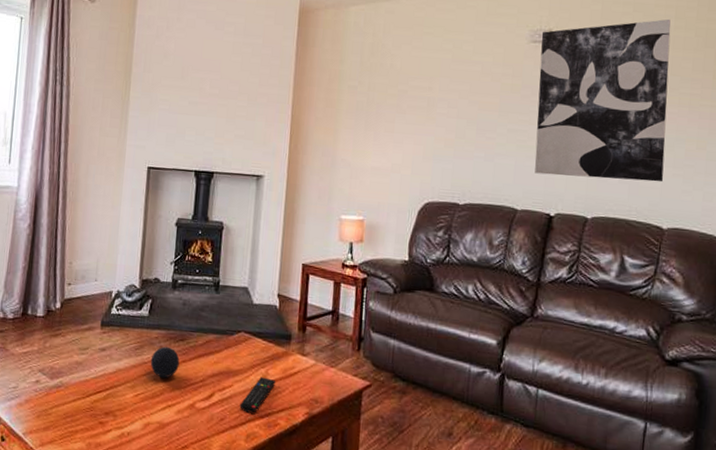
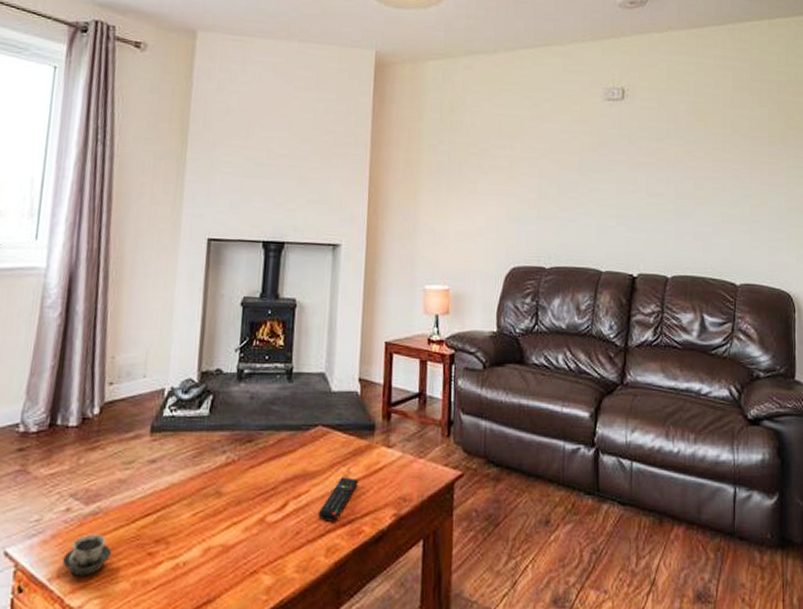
cup: none [34,402,72,434] -> present [63,534,112,576]
decorative ball: present [150,346,180,378] -> none [211,451,247,490]
wall art: present [534,18,671,182] -> none [614,78,733,239]

